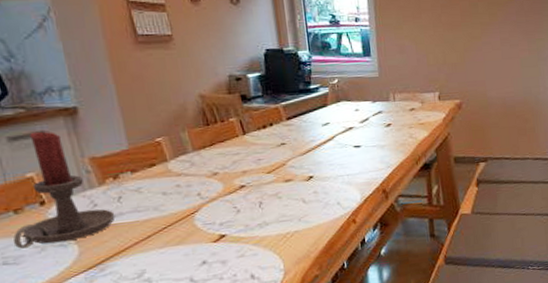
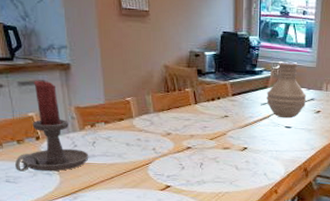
vase: none [326,74,374,138] -> present [266,62,307,119]

